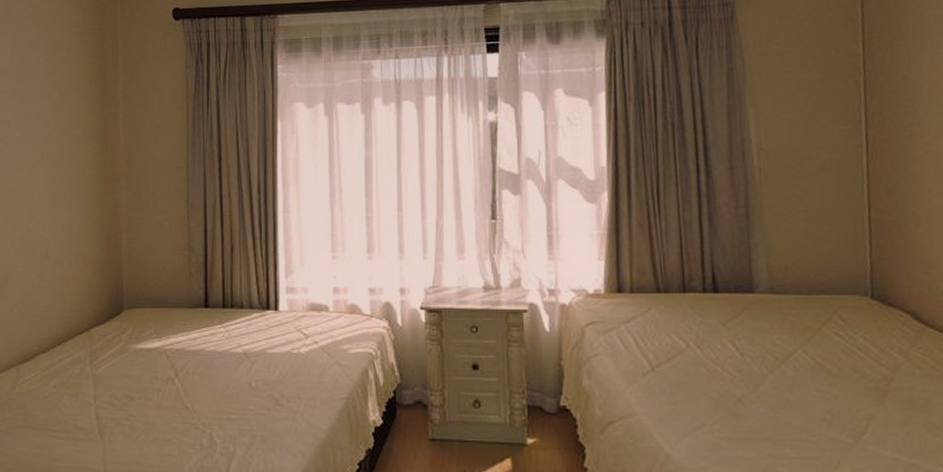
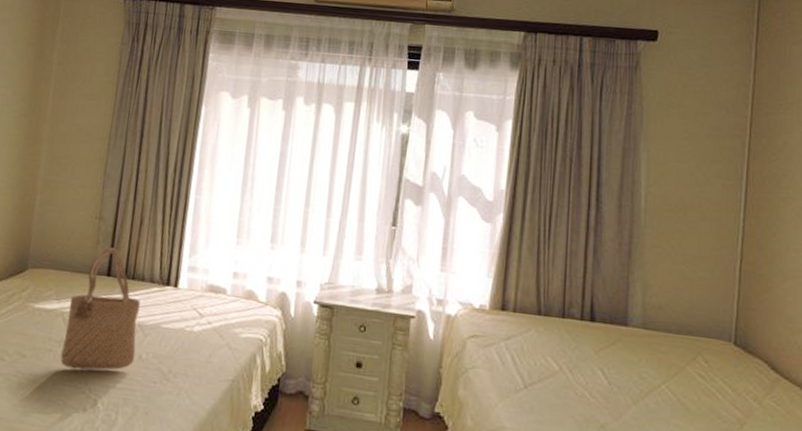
tote bag: none [170,278,245,406] -> present [60,247,141,371]

